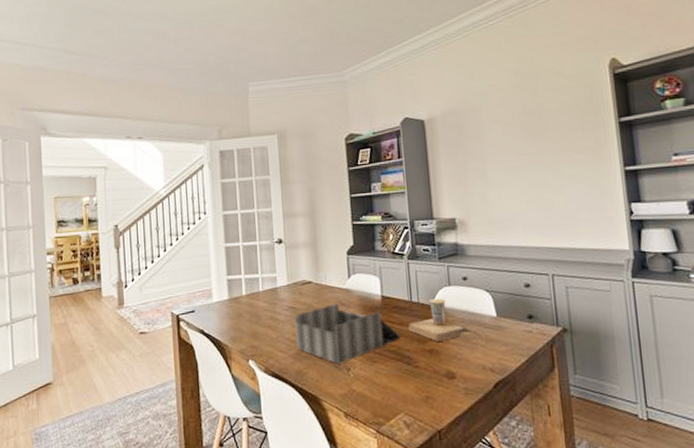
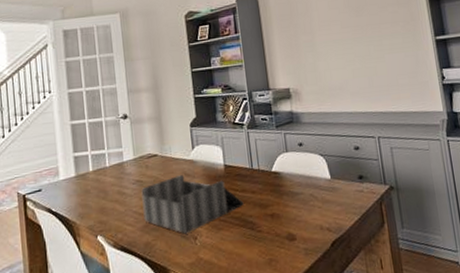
cup: present [408,298,472,341] -> none [250,164,309,206]

